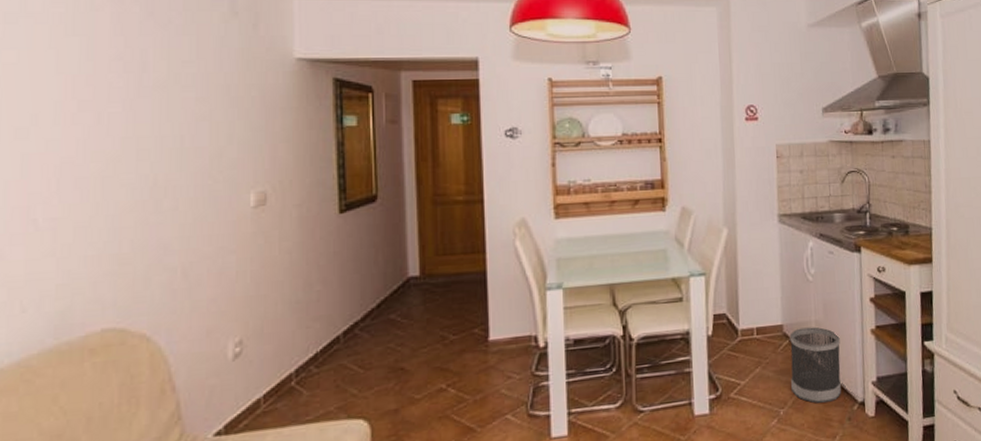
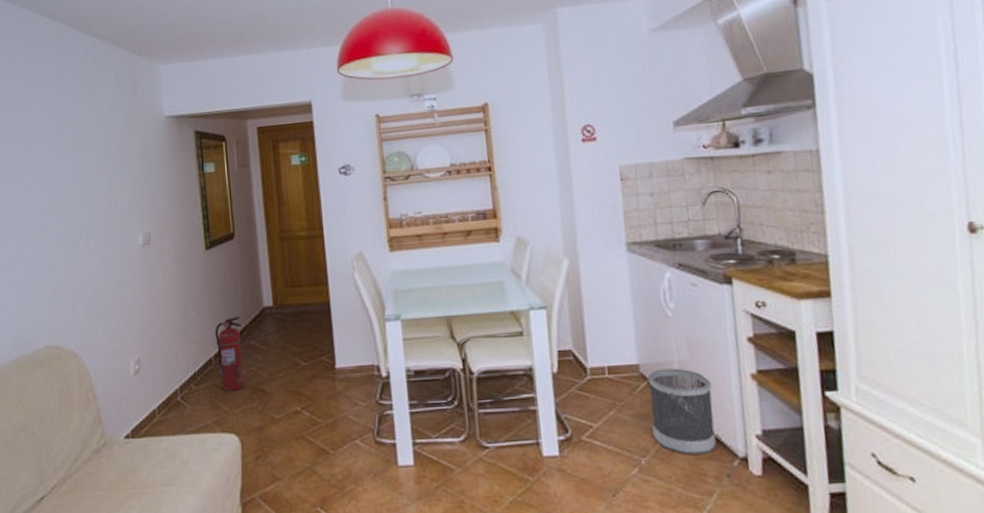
fire extinguisher: none [345,287,380,372] -> present [214,315,244,391]

